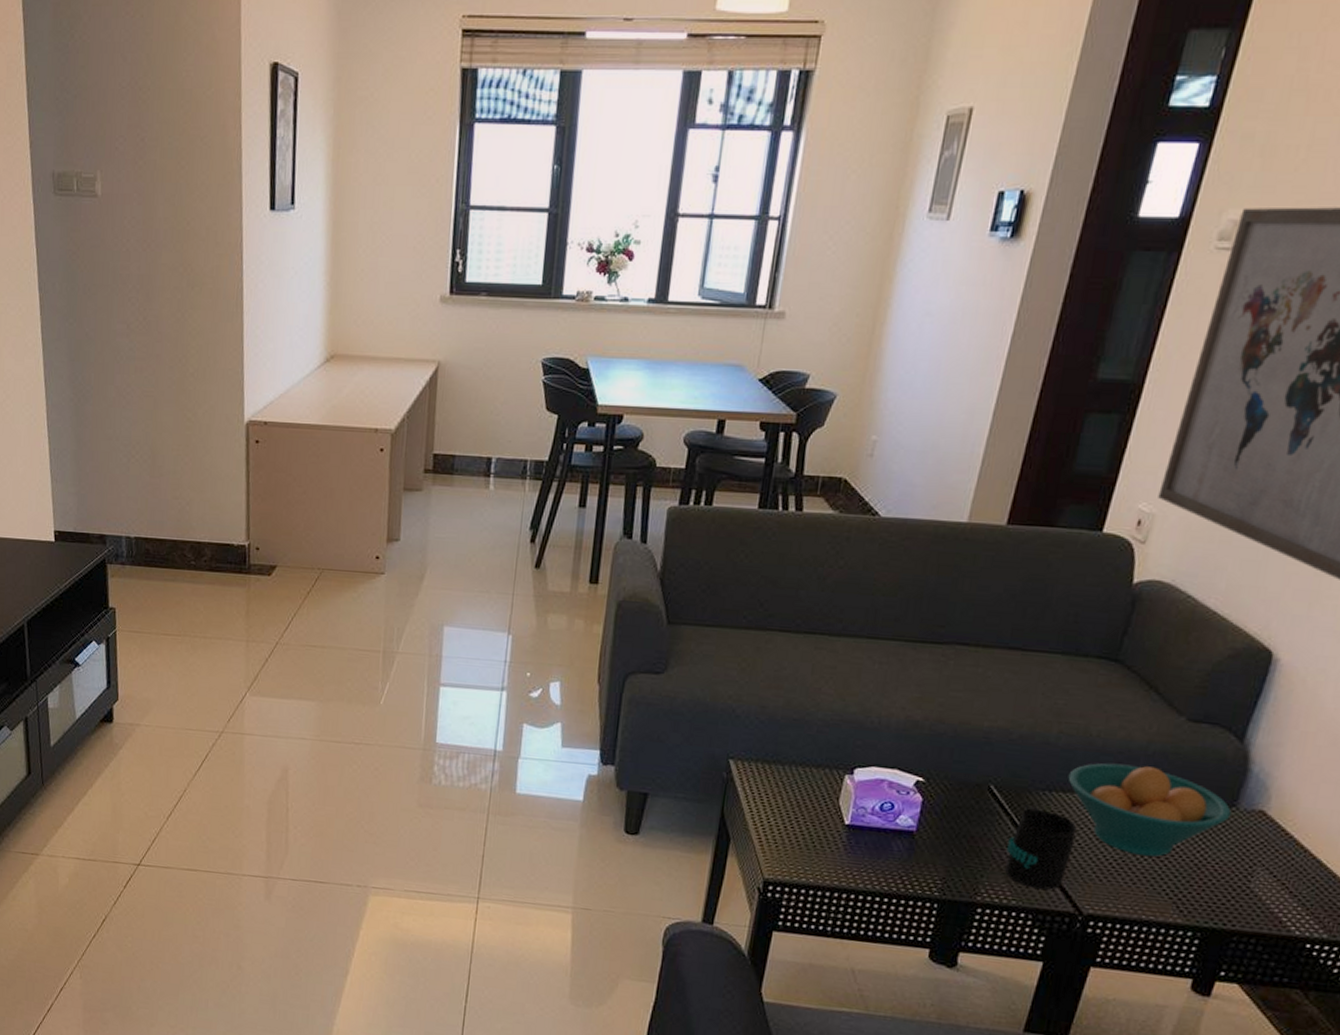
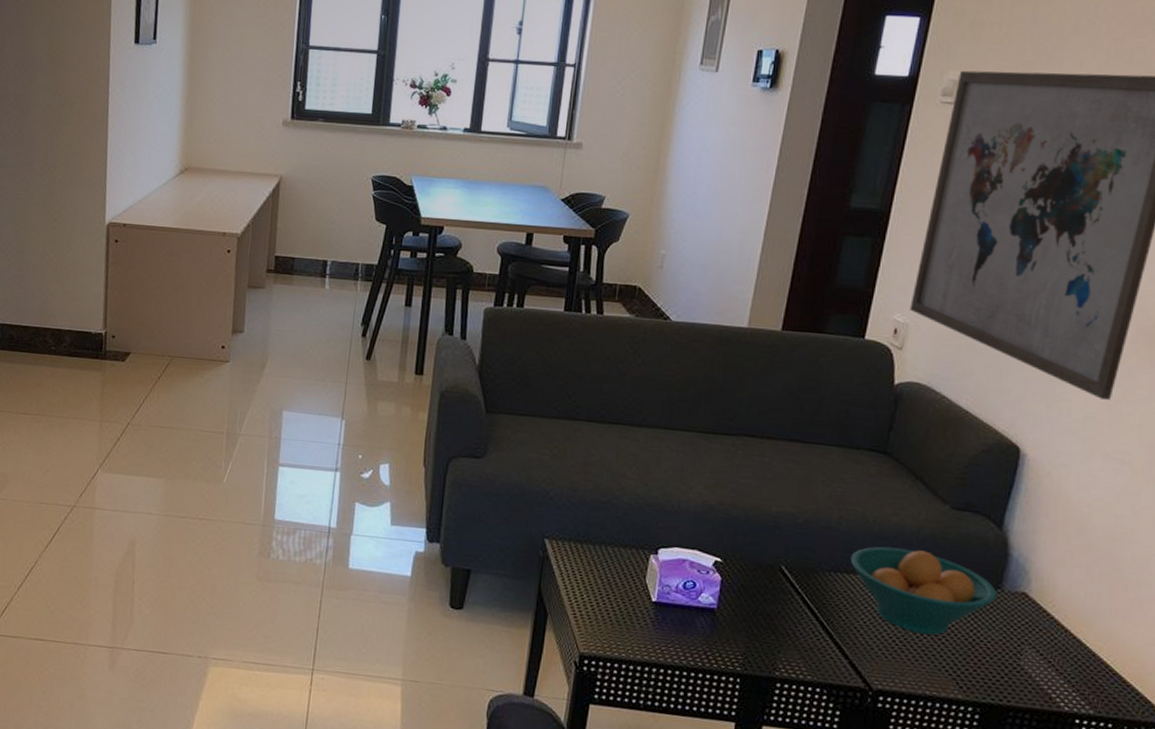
mug: present [1004,807,1077,890] -> none [799,586,862,666]

